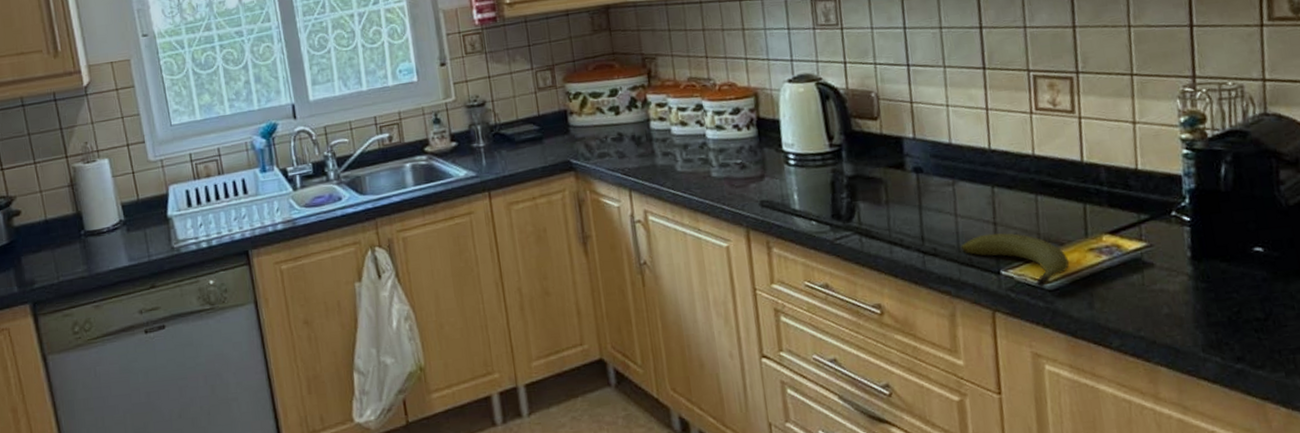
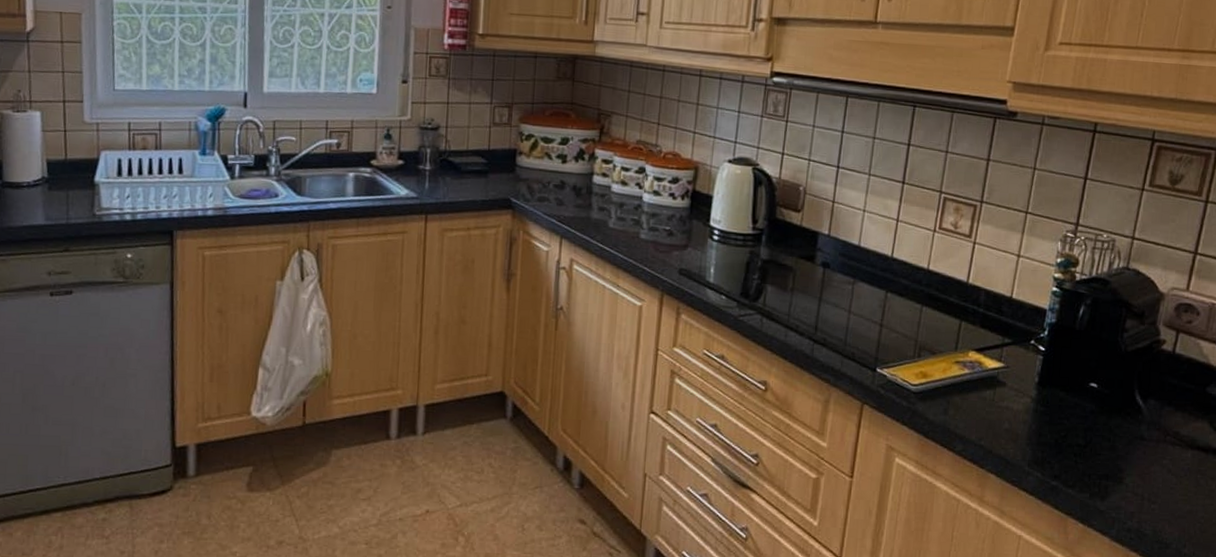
fruit: present [960,233,1070,288] -> none [847,333,937,389]

